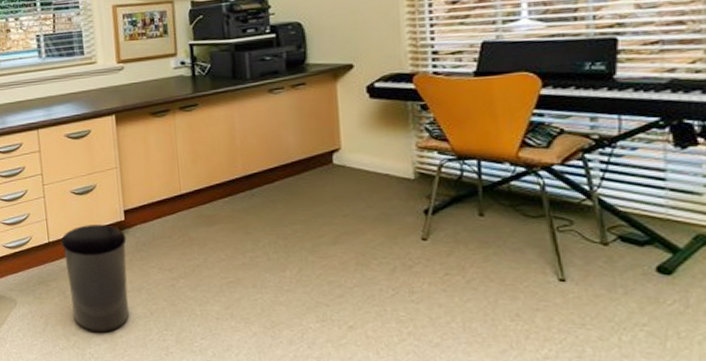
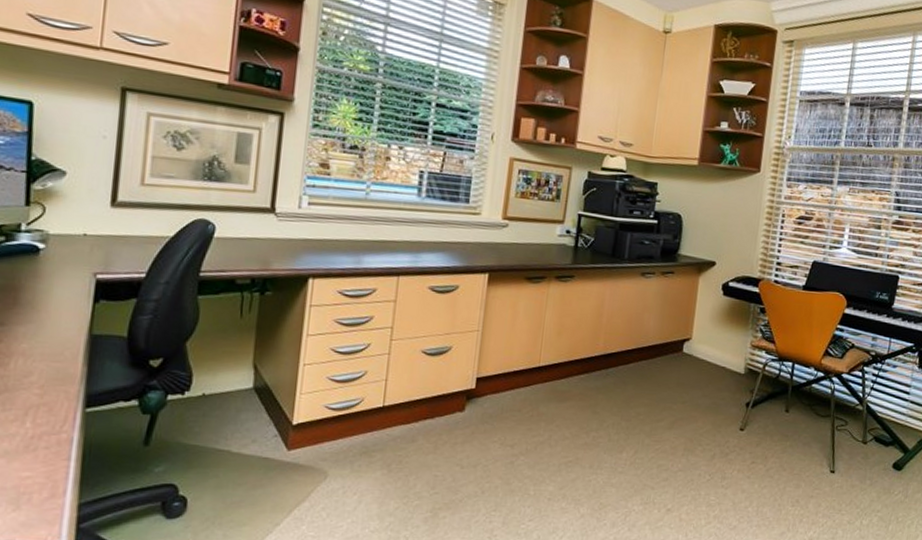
waste bin: present [60,225,130,333] -> none [394,390,473,513]

